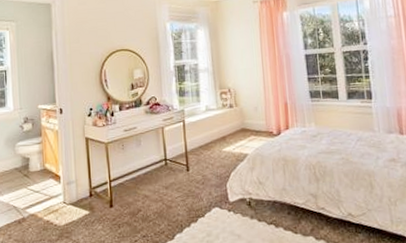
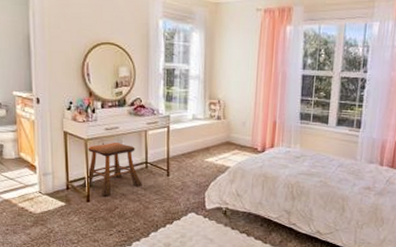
stool: none [105,142,164,200] -> present [82,142,143,196]

